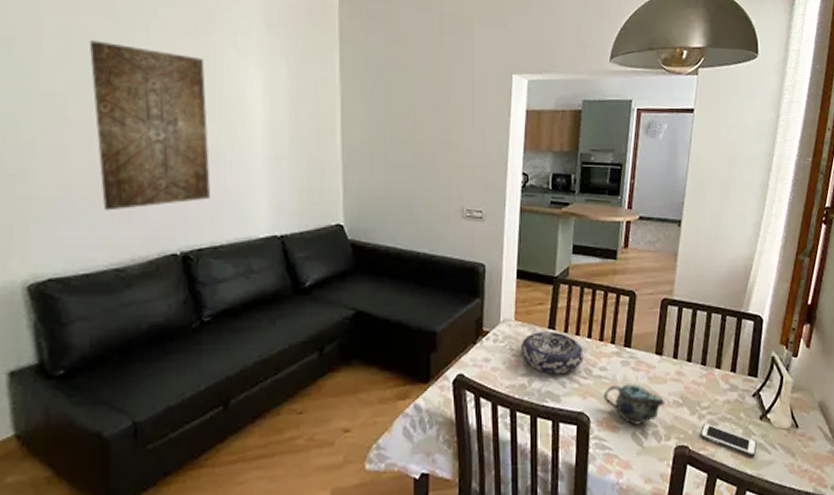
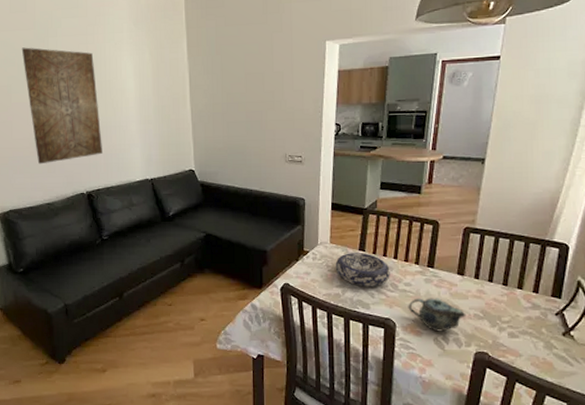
cell phone: present [700,422,757,457] -> none [500,334,558,368]

